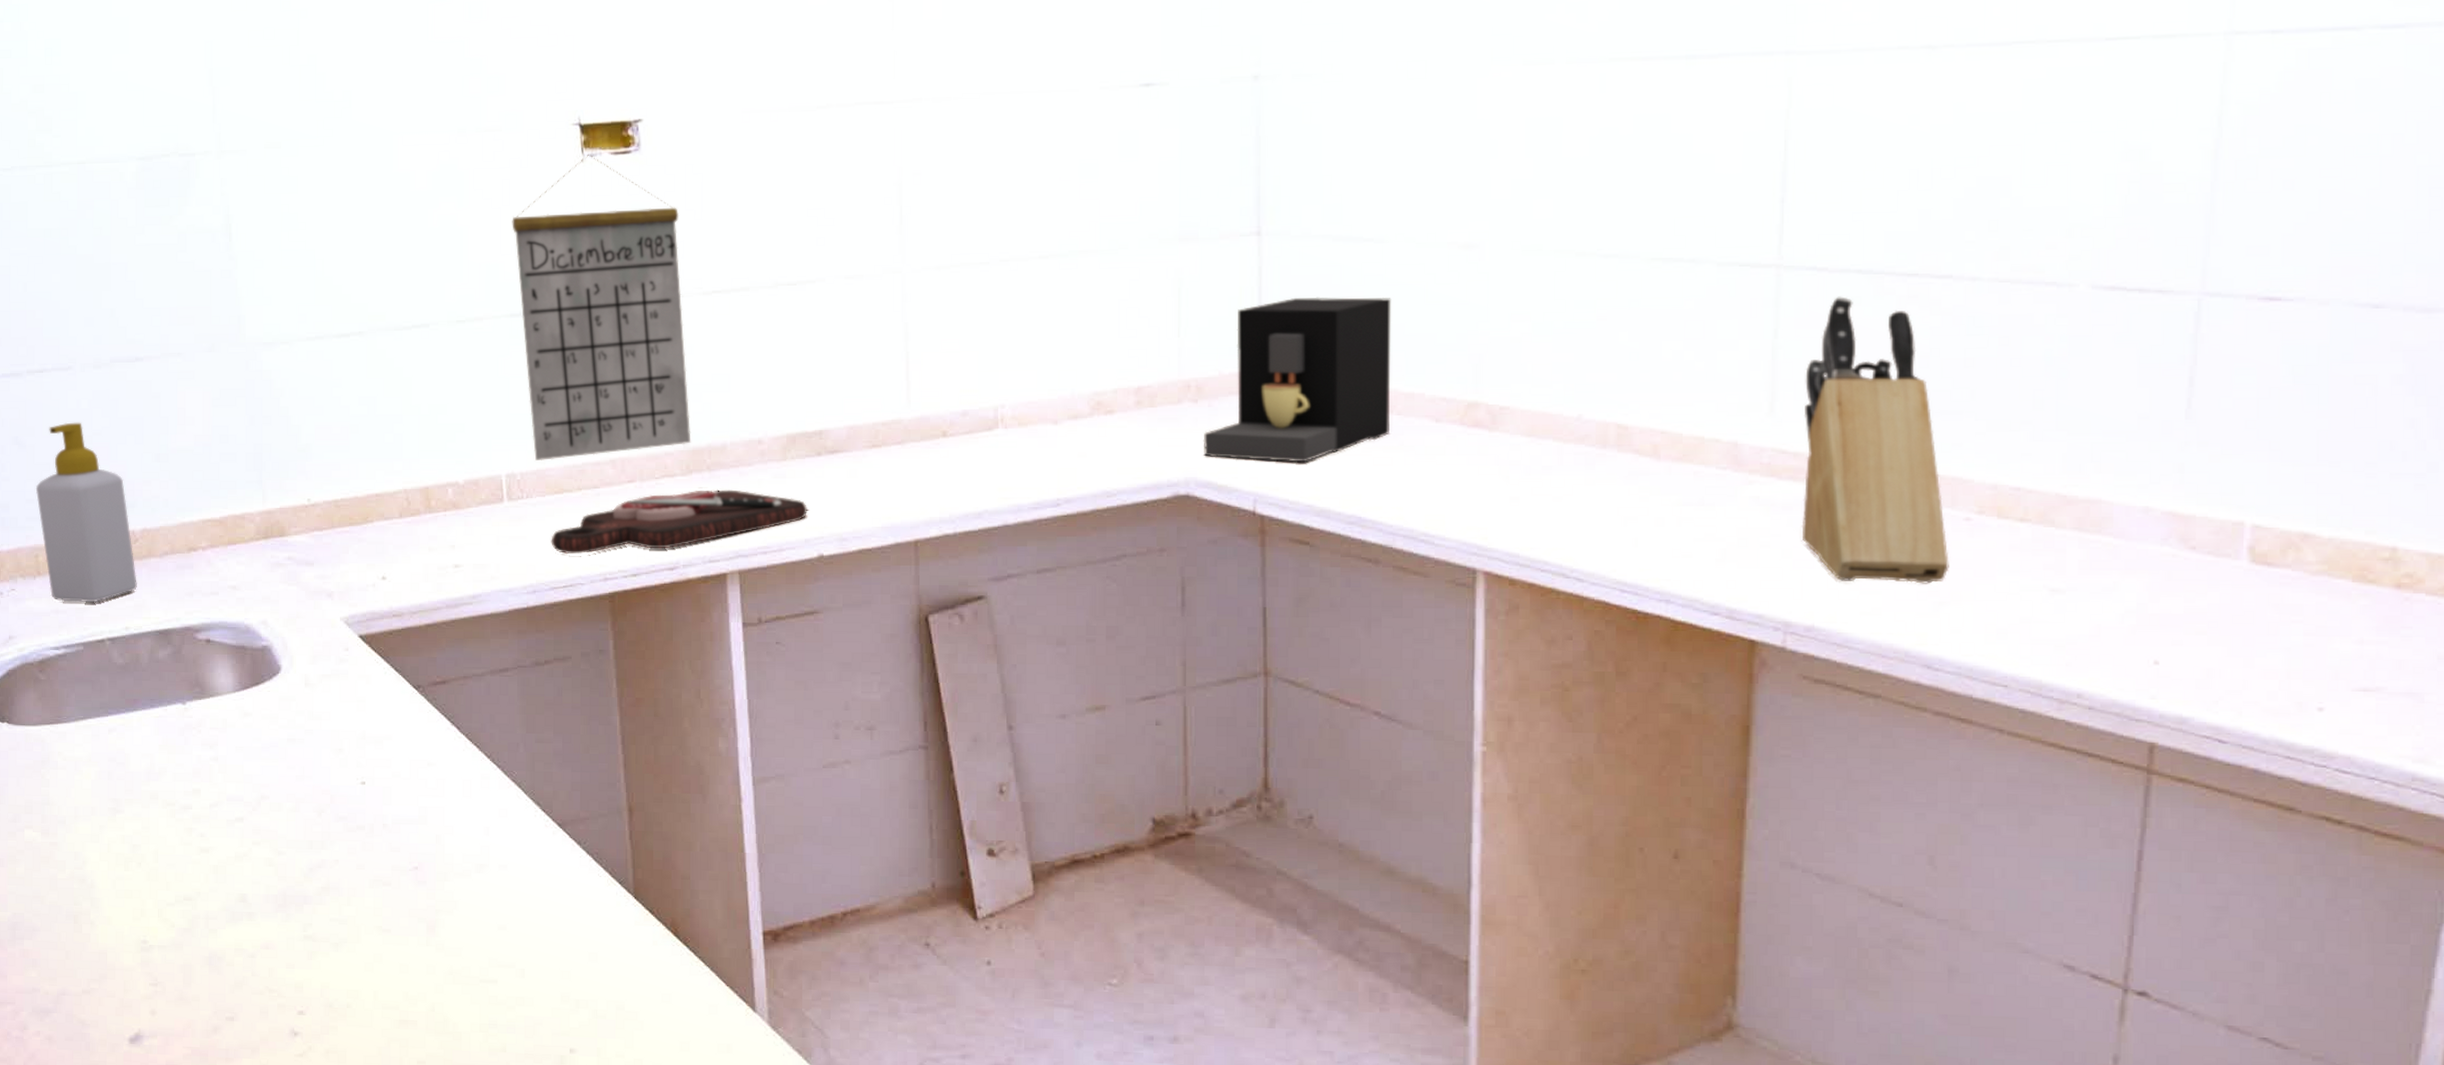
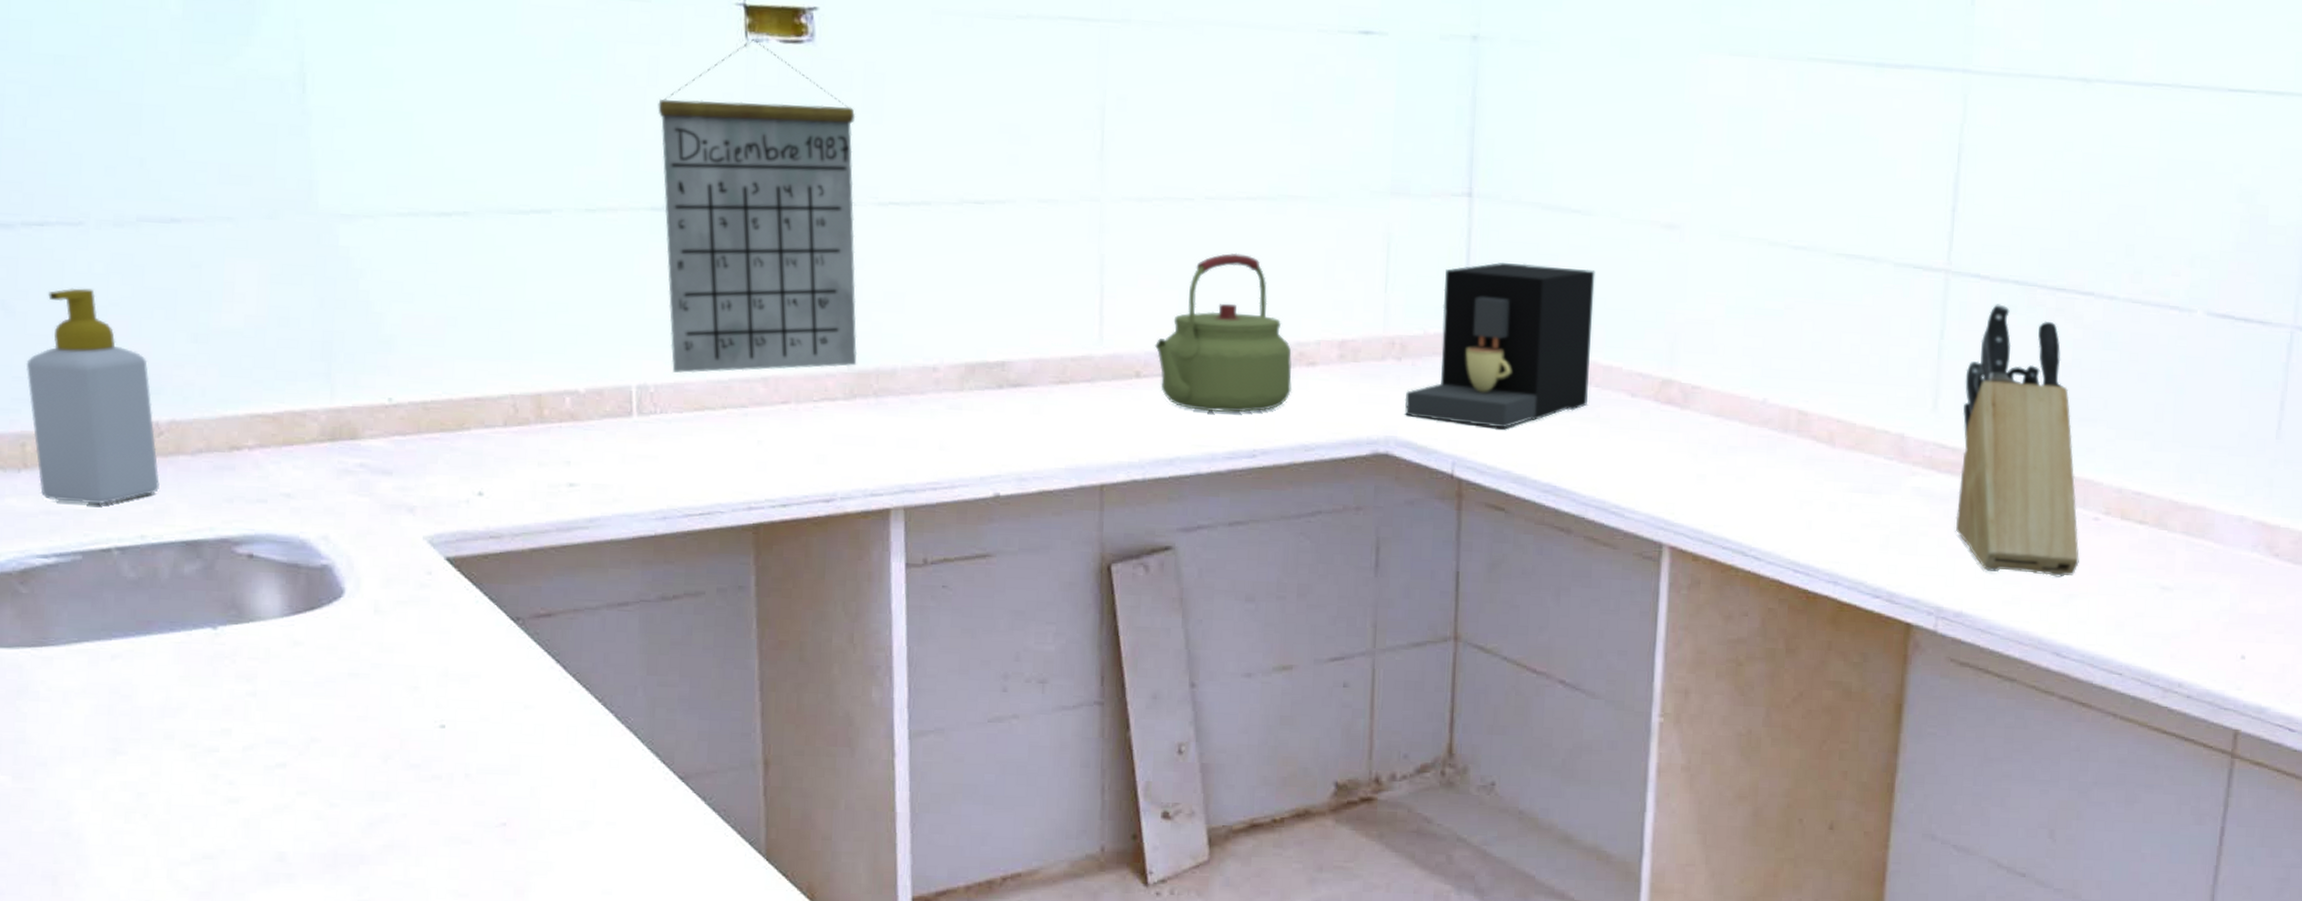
cutting board: present [551,489,808,555] -> none [687,417,986,479]
kettle: none [959,310,1092,465] -> present [1155,253,1293,413]

